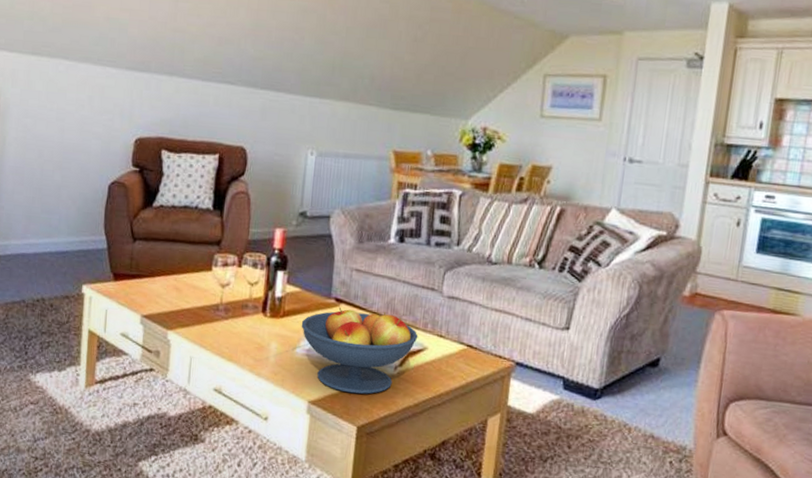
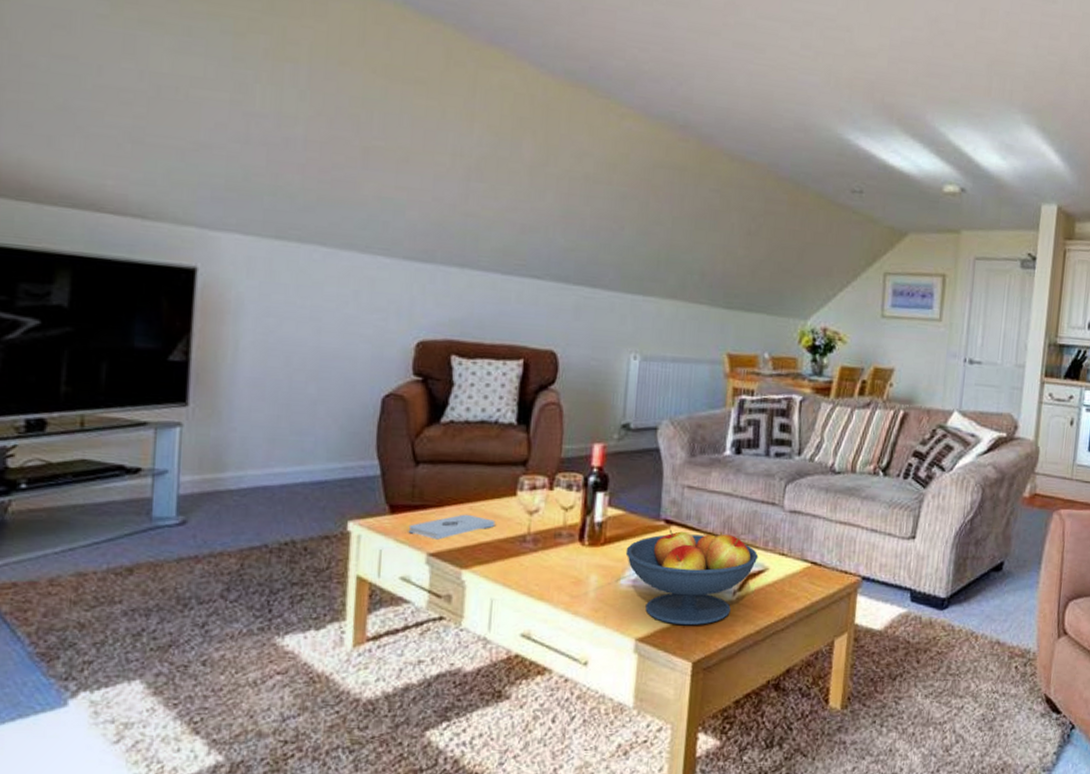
notepad: none [127,284,195,304] -> present [408,514,496,540]

